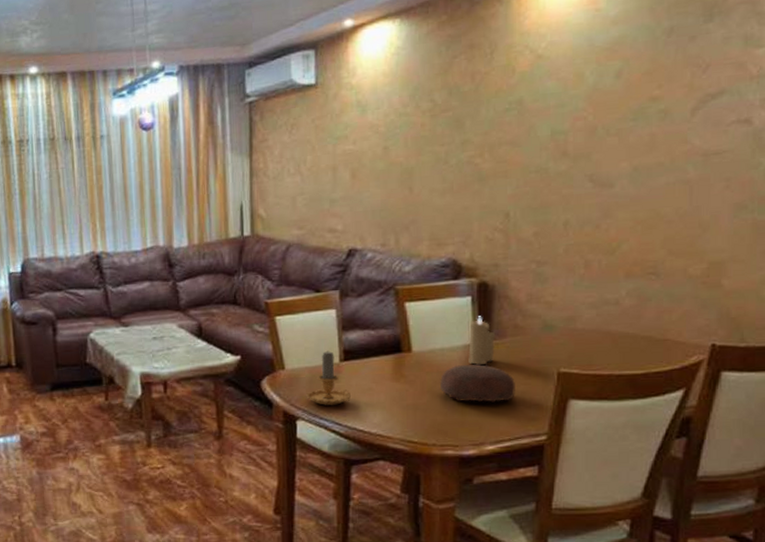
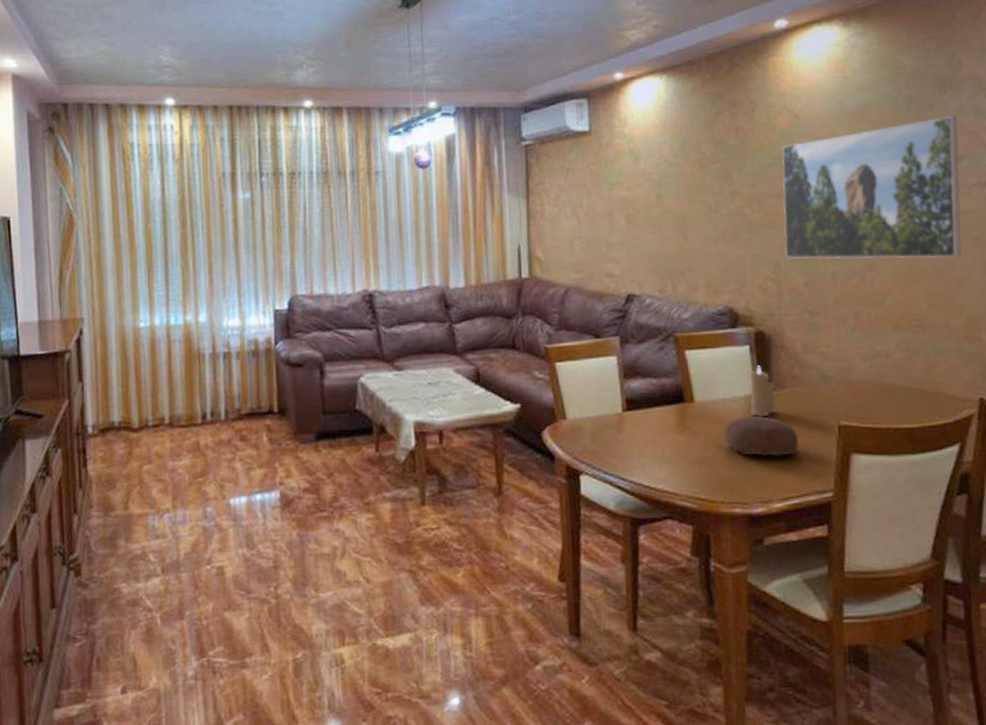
candle: present [306,350,351,405] -> none [589,399,635,459]
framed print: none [516,46,722,208] -> present [782,116,962,259]

